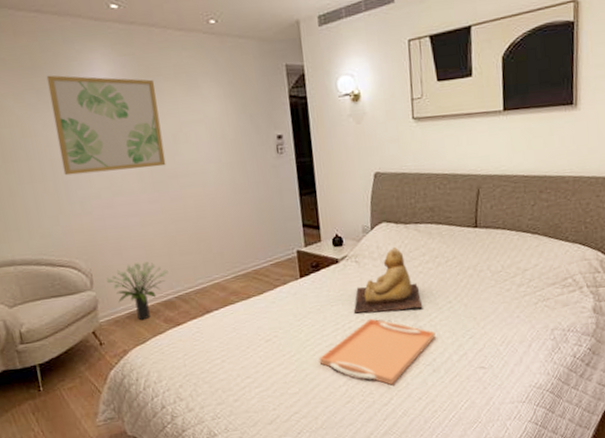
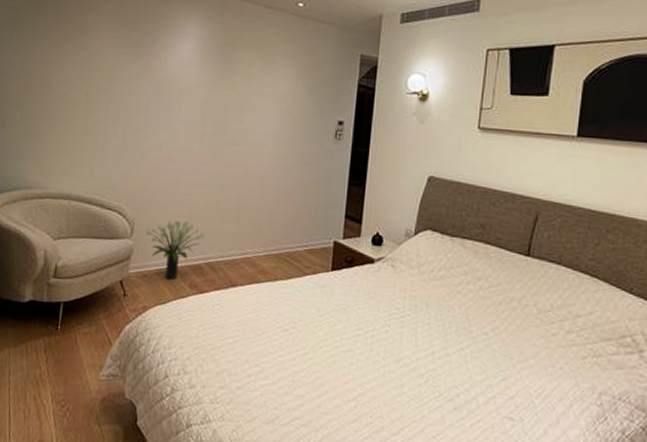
wall art: present [46,75,166,176] -> none [135,31,236,131]
serving tray: present [319,318,436,386] -> none [332,331,464,414]
teddy bear: present [353,246,423,314] -> none [379,258,455,335]

